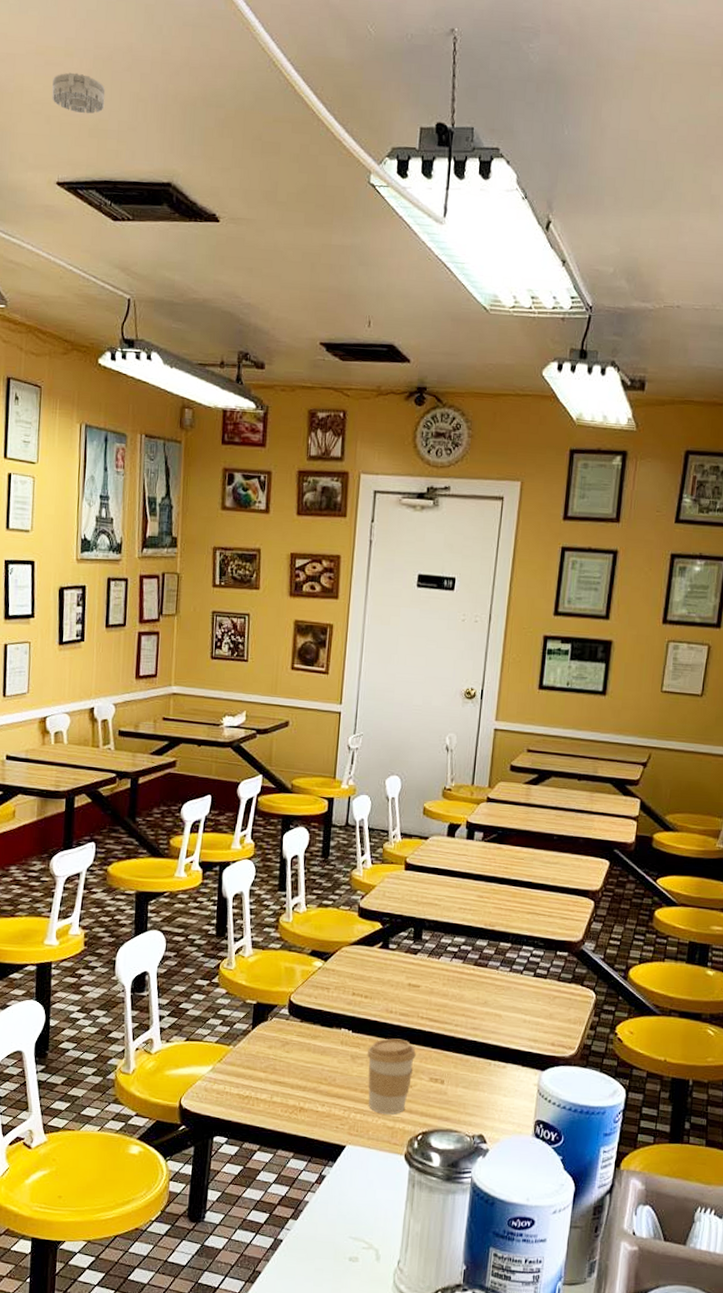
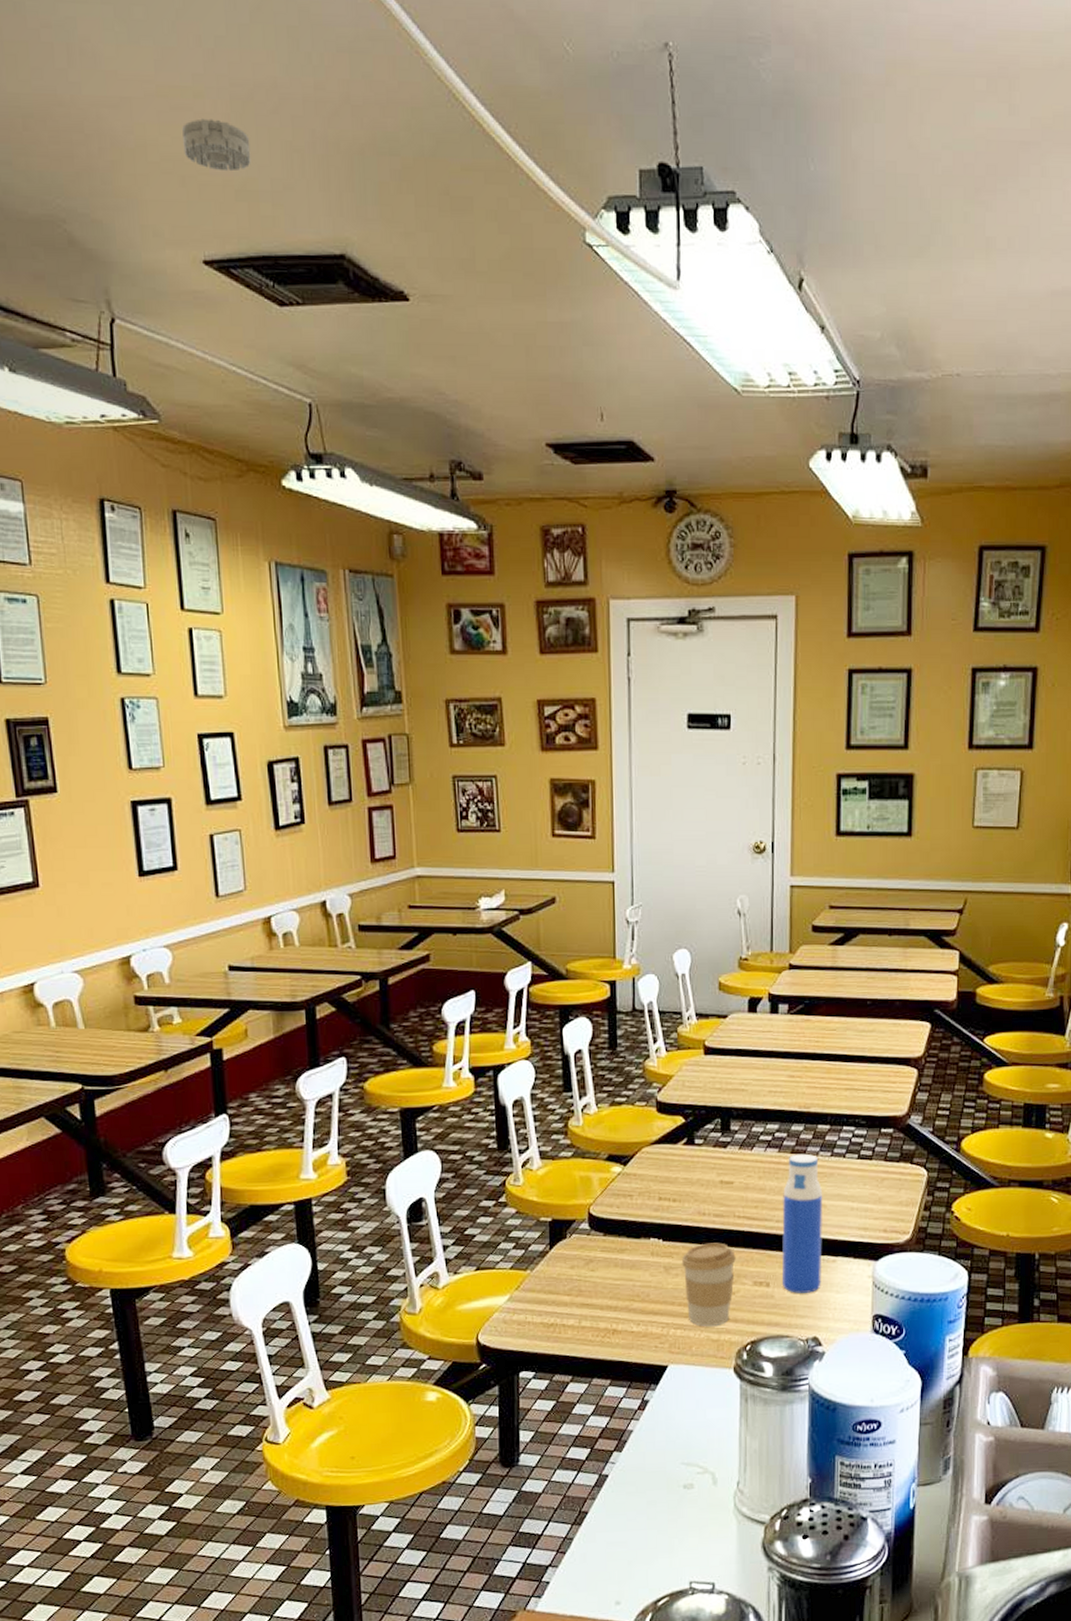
water bottle: none [455,966,500,1094] -> present [781,1153,823,1293]

